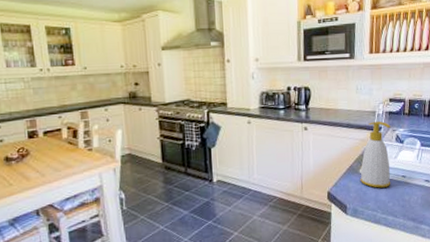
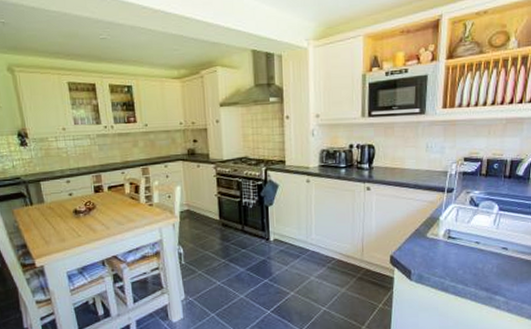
soap bottle: present [360,121,391,188] -> none [427,182,464,254]

